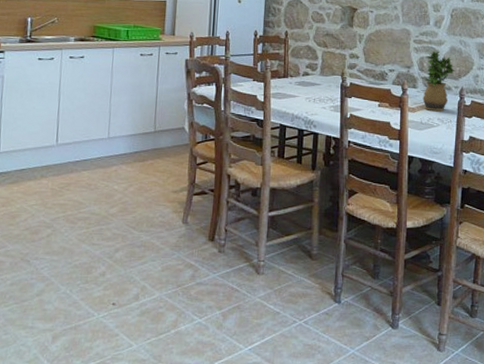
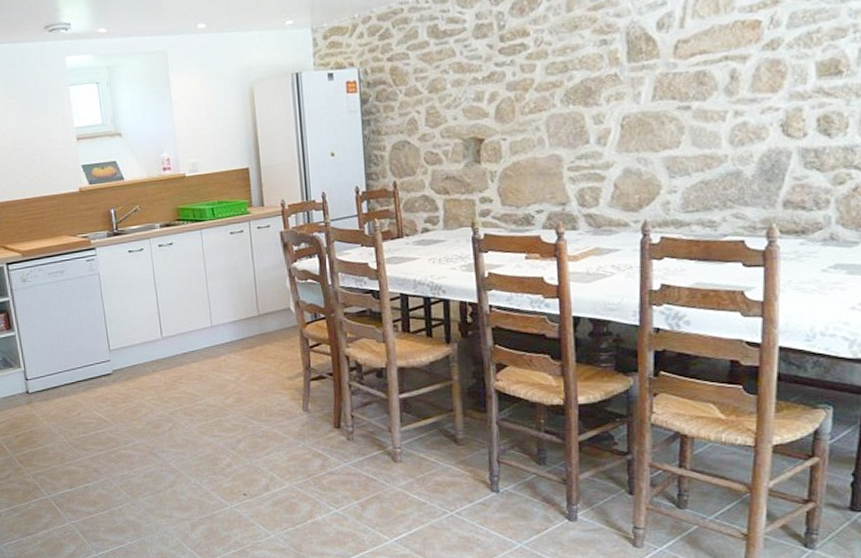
potted plant: present [423,51,456,111] -> none [587,176,634,257]

